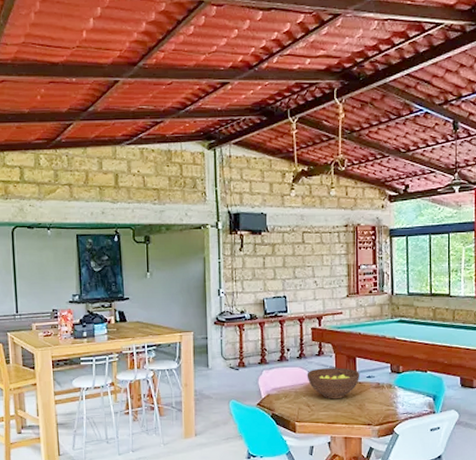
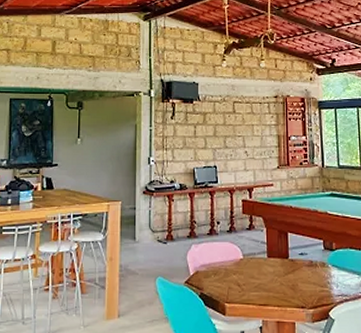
fruit bowl: present [307,368,359,400] -> none [237,243,292,278]

